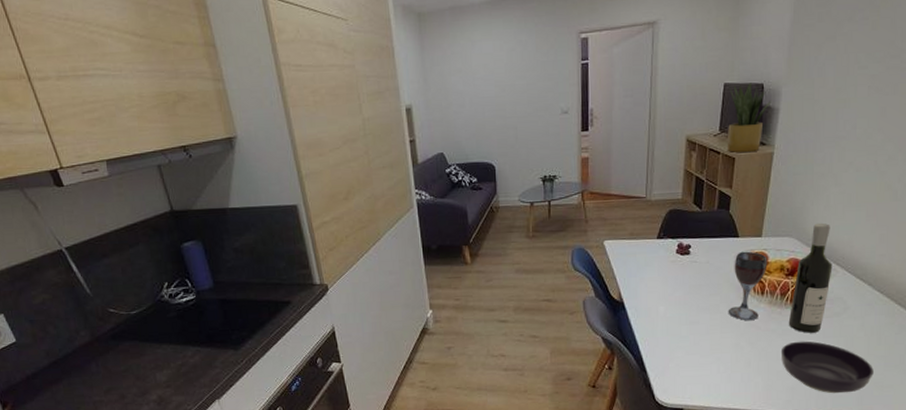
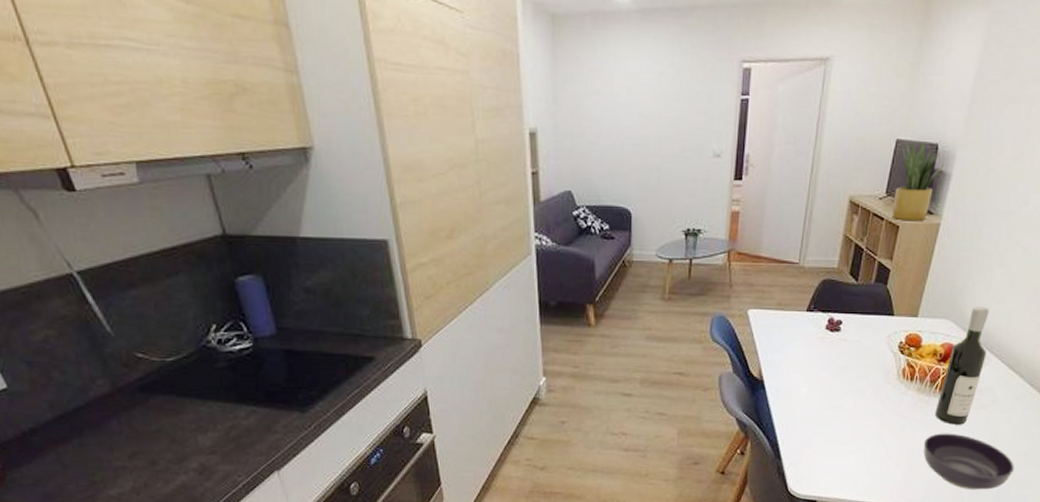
cup: present [728,251,768,321] -> none [874,332,921,409]

